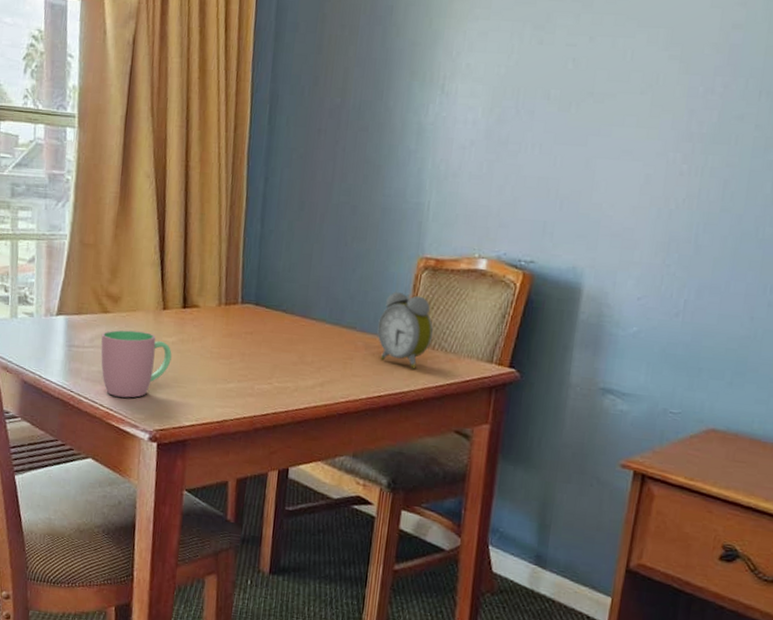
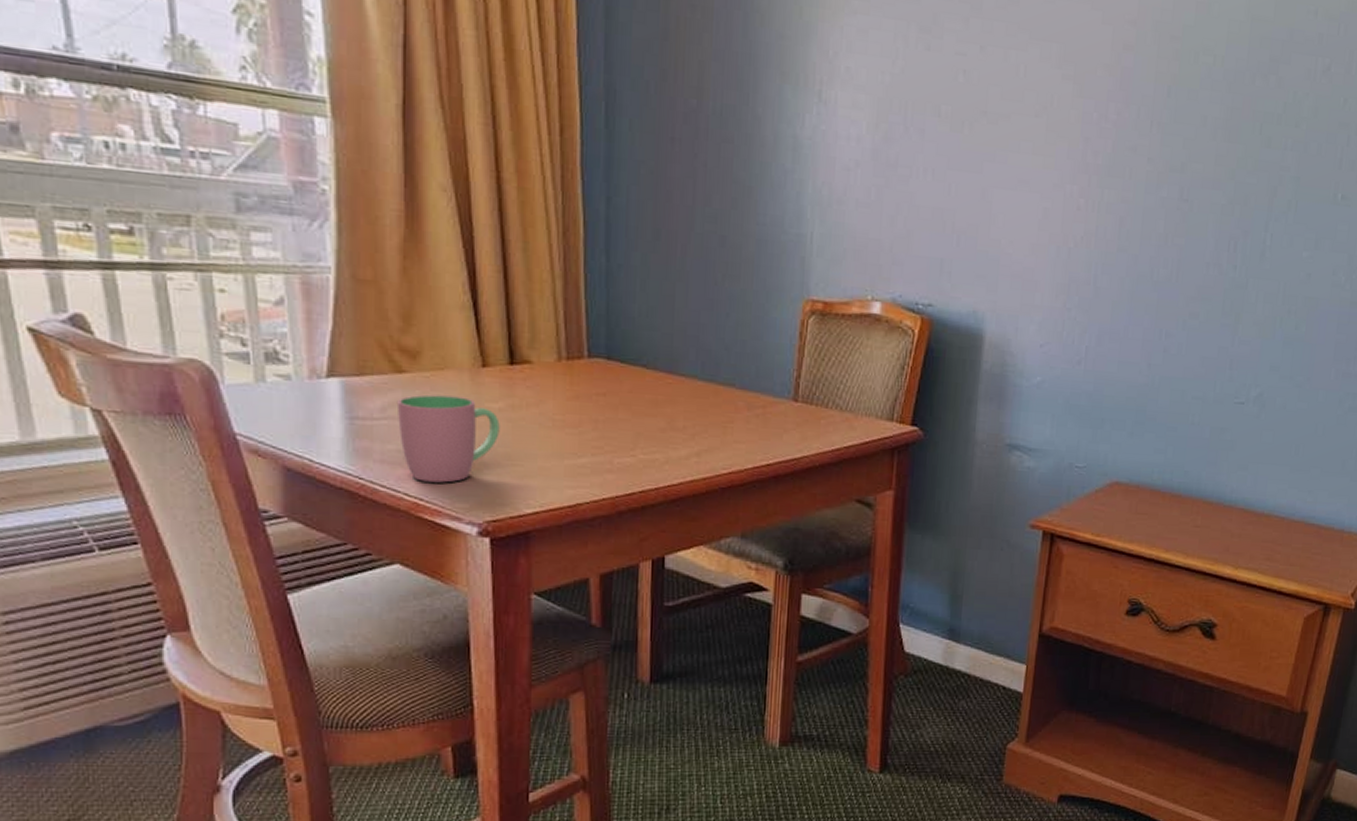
alarm clock: present [377,291,433,369] -> none [760,340,826,432]

